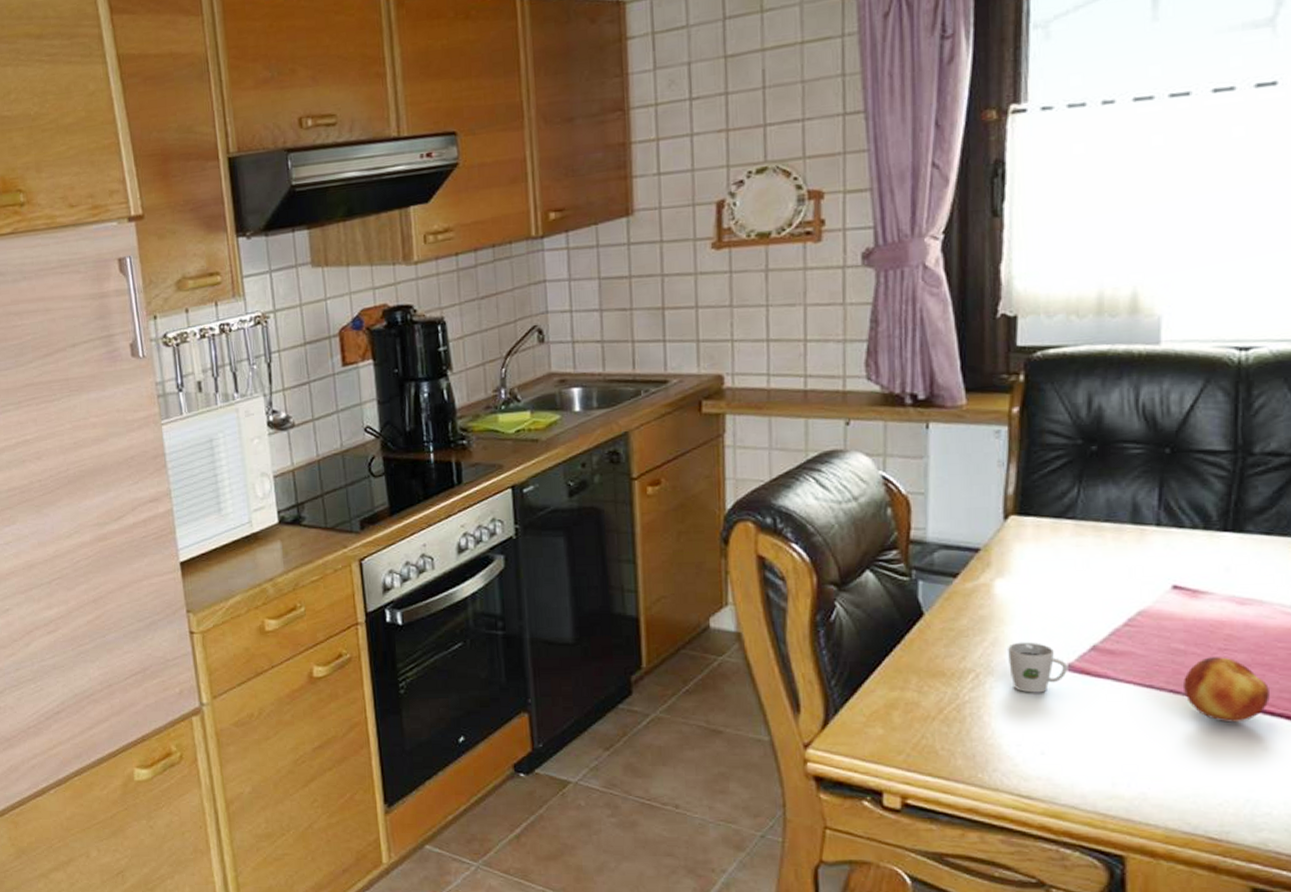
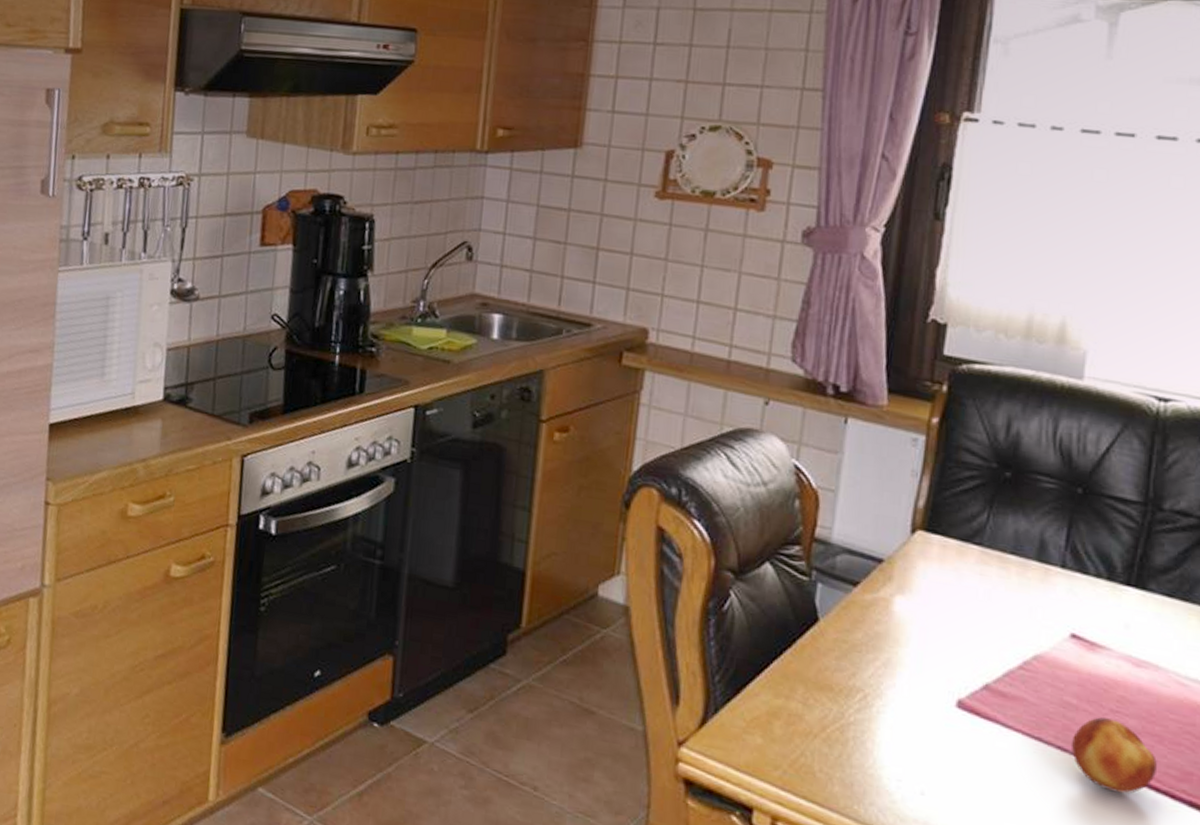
cup: present [1008,642,1069,693] -> none [898,667,959,727]

